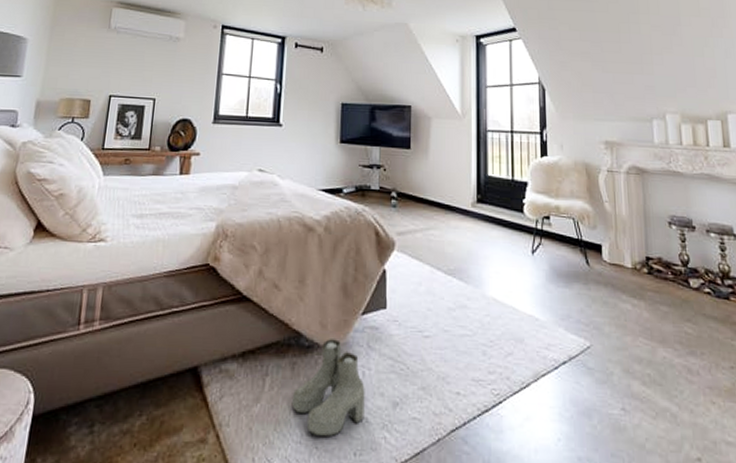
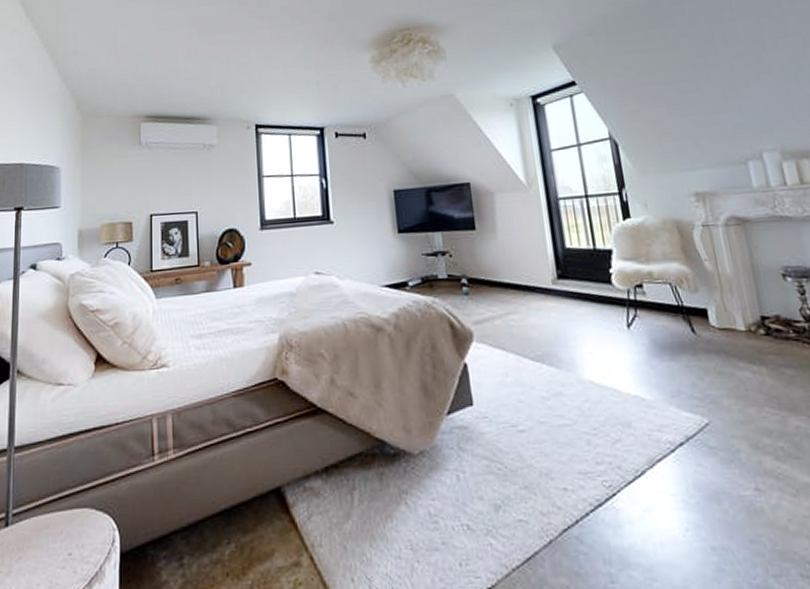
boots: present [291,339,365,437] -> none [384,443,465,550]

